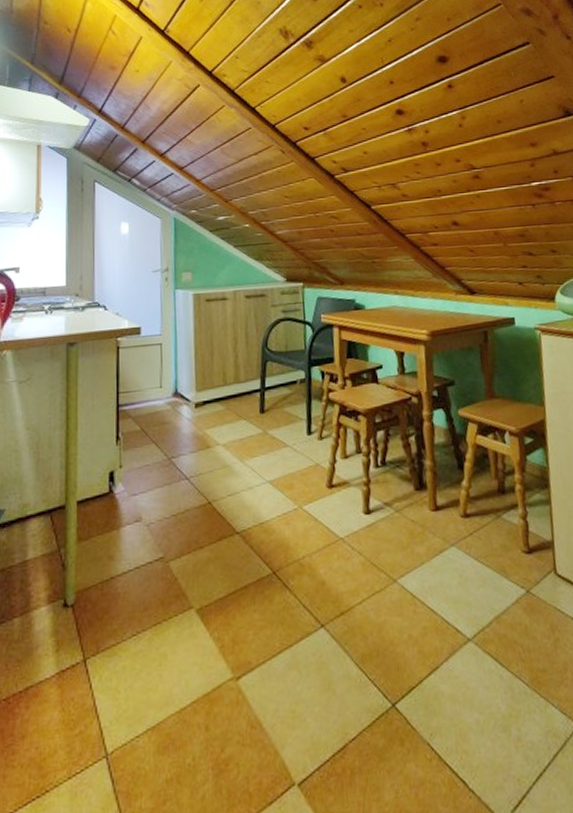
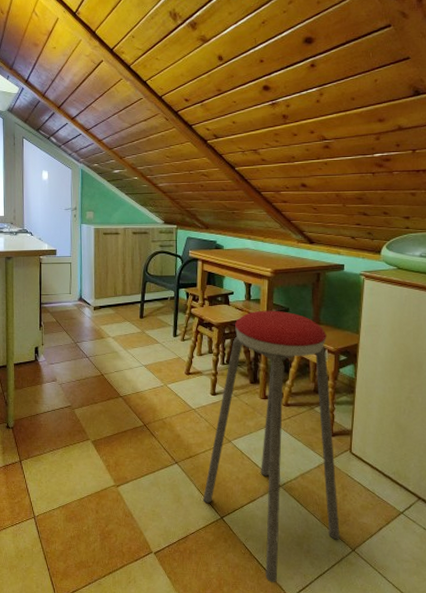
music stool: none [364,384,559,803] -> present [203,310,340,583]

